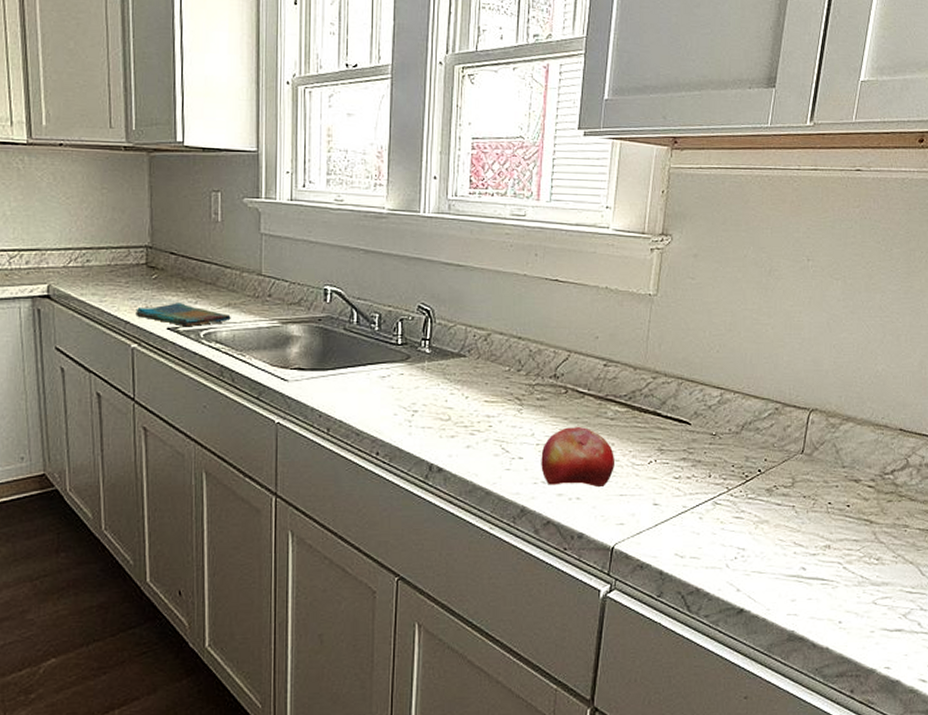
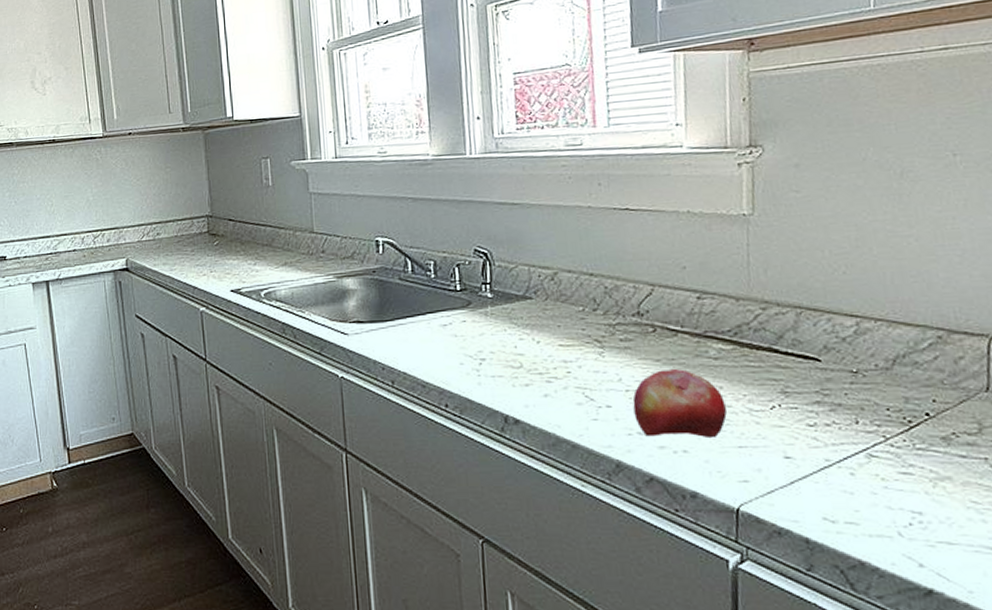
dish towel: present [135,303,231,327] -> none [202,265,288,288]

